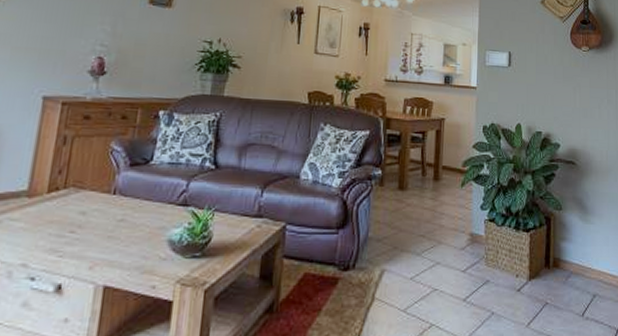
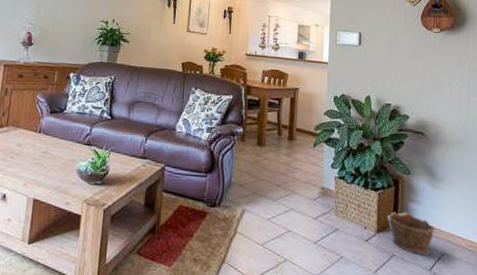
clay pot: none [539,252,587,299] -> present [387,212,435,255]

